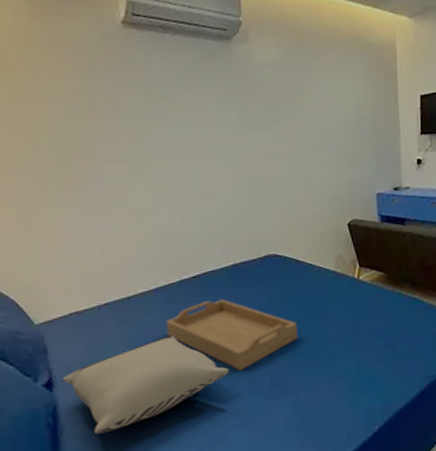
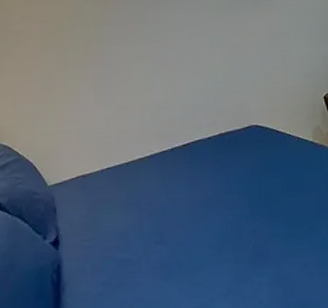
pillow: present [62,336,229,434] -> none [67,201,215,294]
serving tray: present [165,299,298,371] -> none [158,167,279,237]

